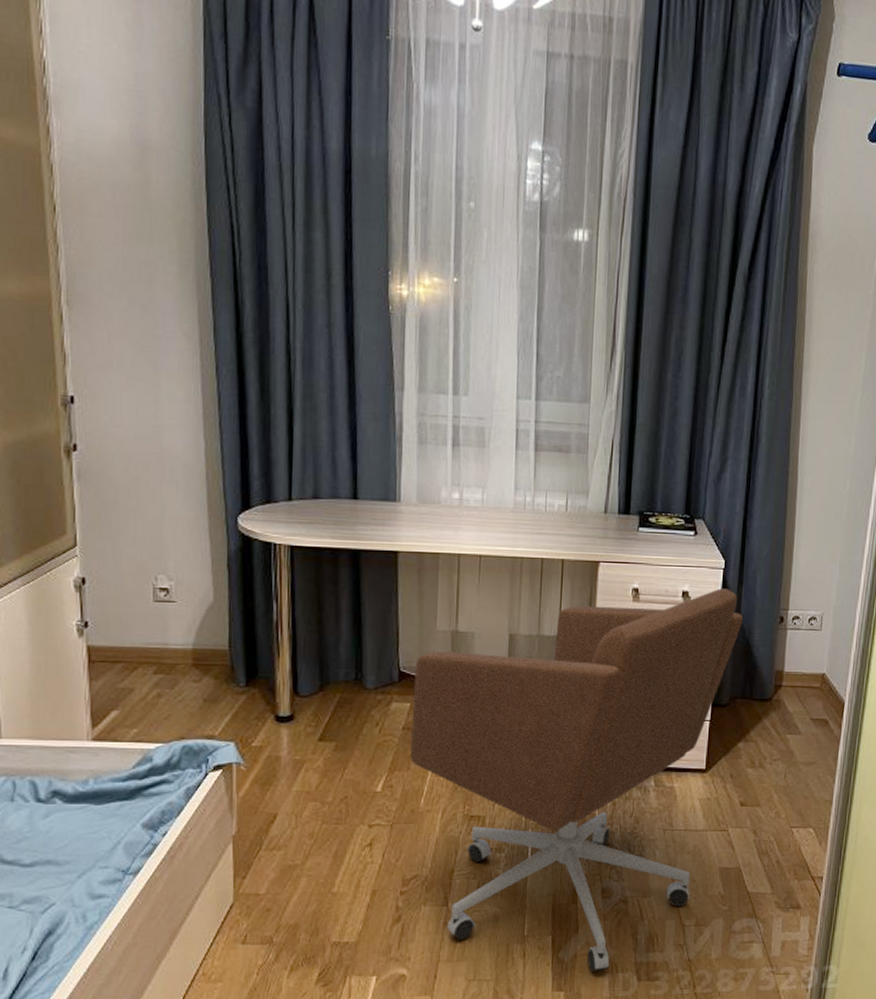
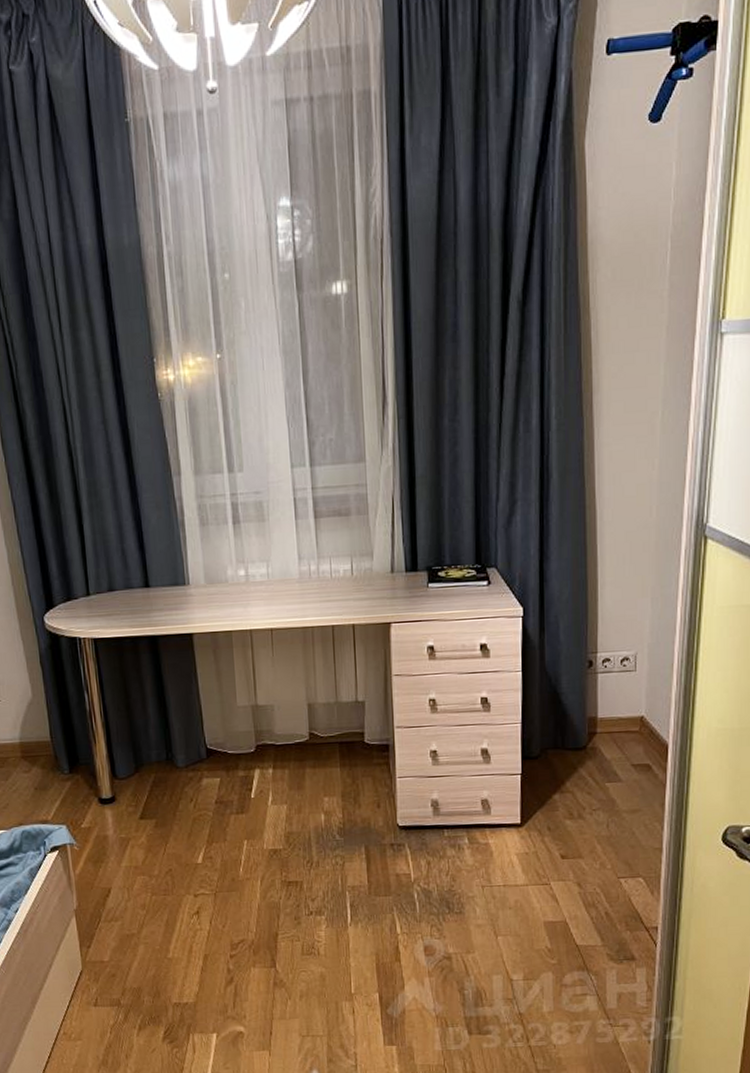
office chair: present [410,588,744,972] -> none [221,637,549,1026]

